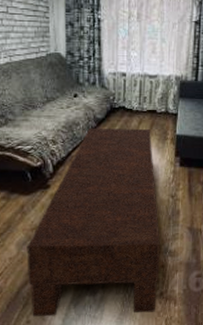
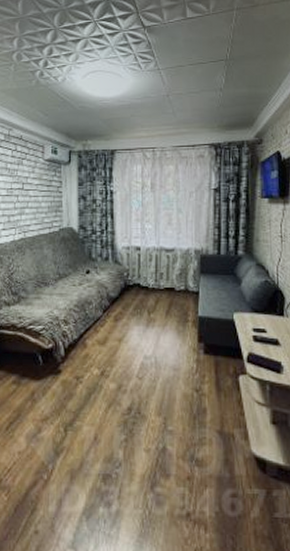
coffee table: present [27,128,160,317] -> none [36,307,185,538]

